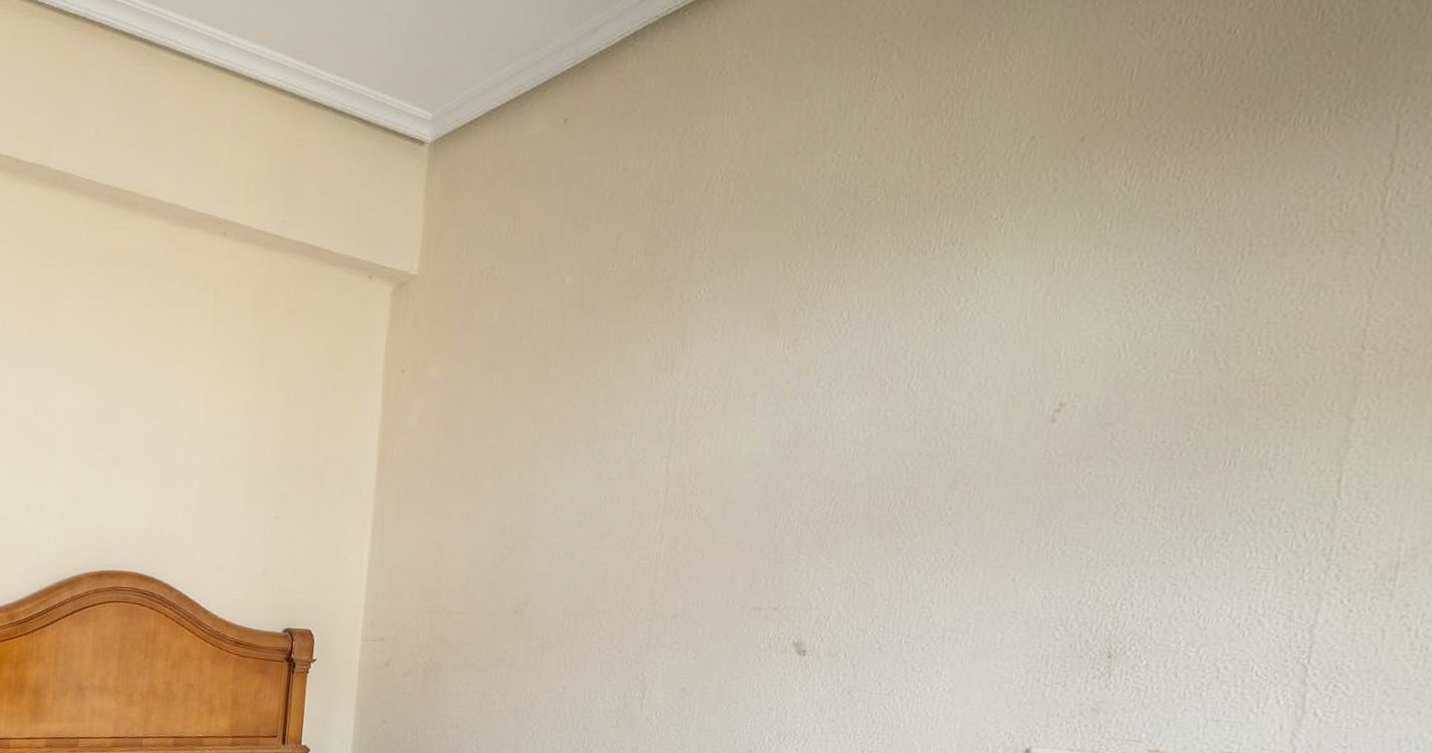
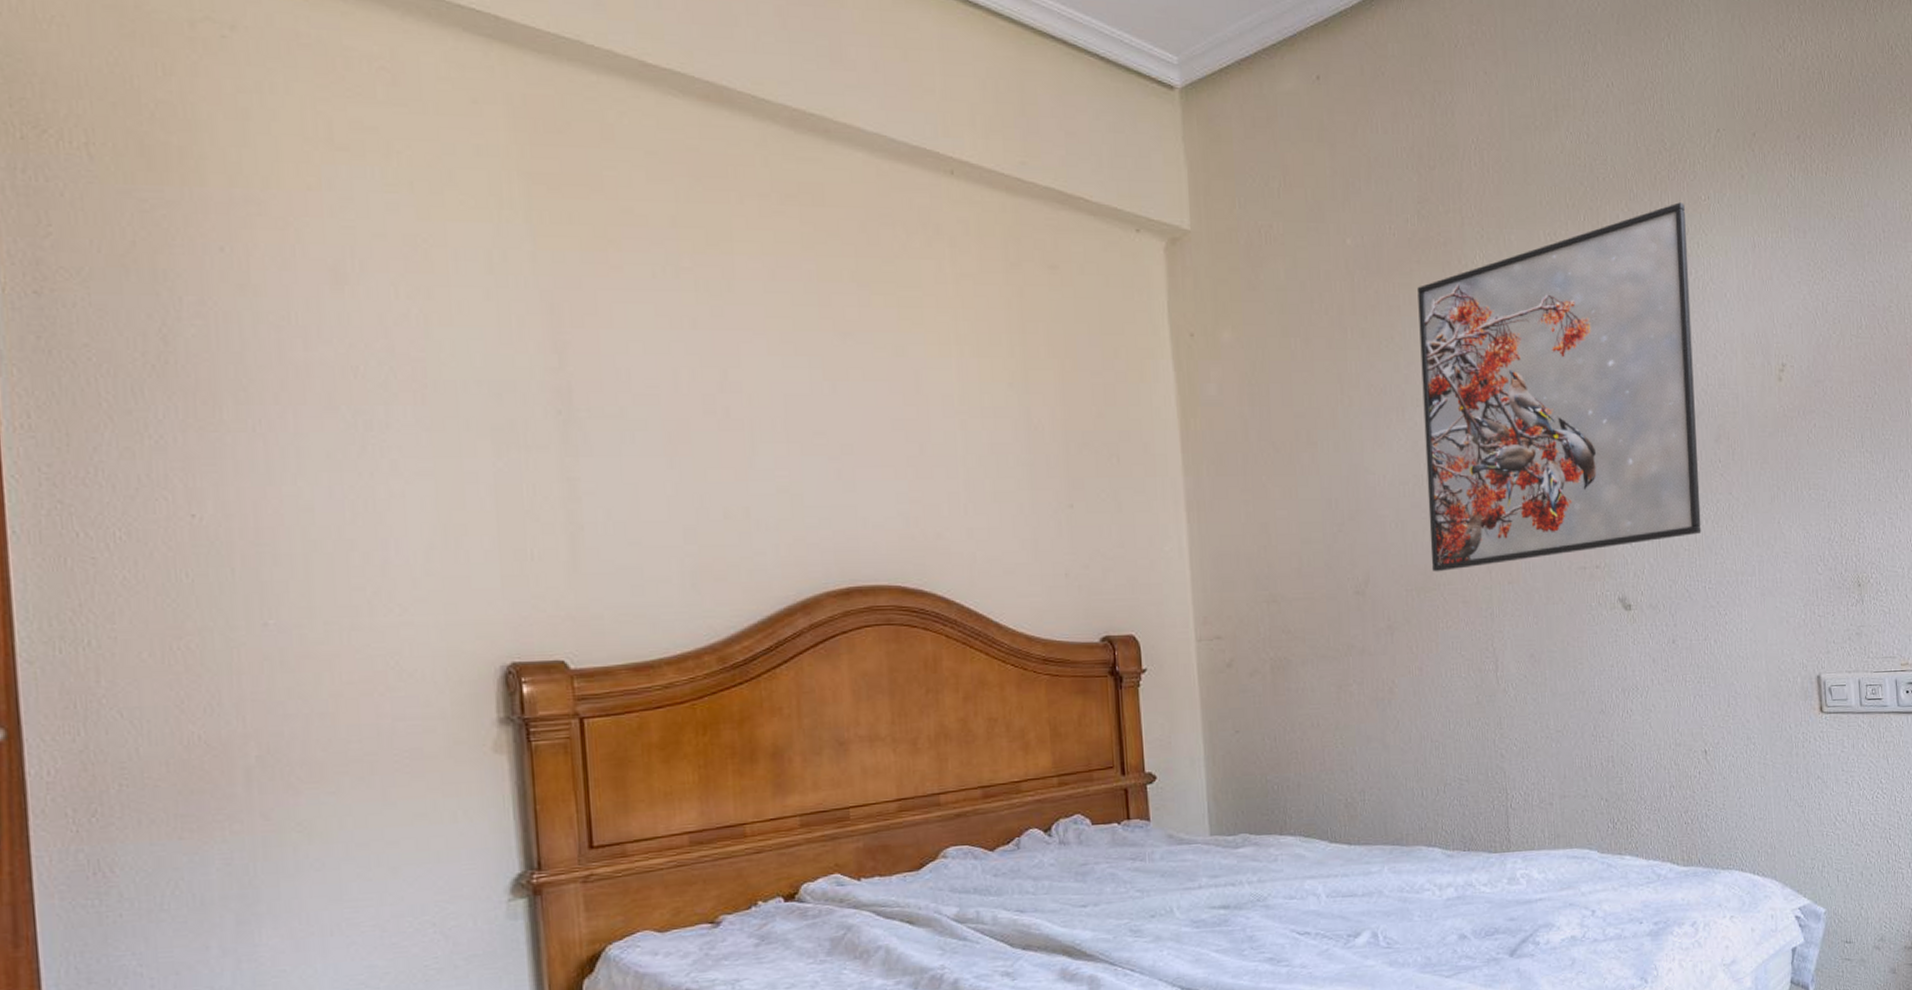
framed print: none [593,223,968,600] -> present [1417,202,1702,572]

